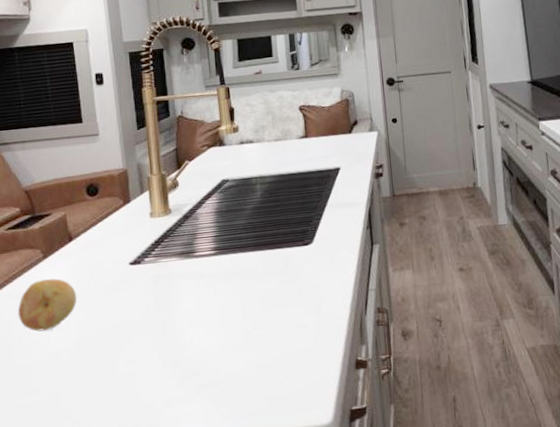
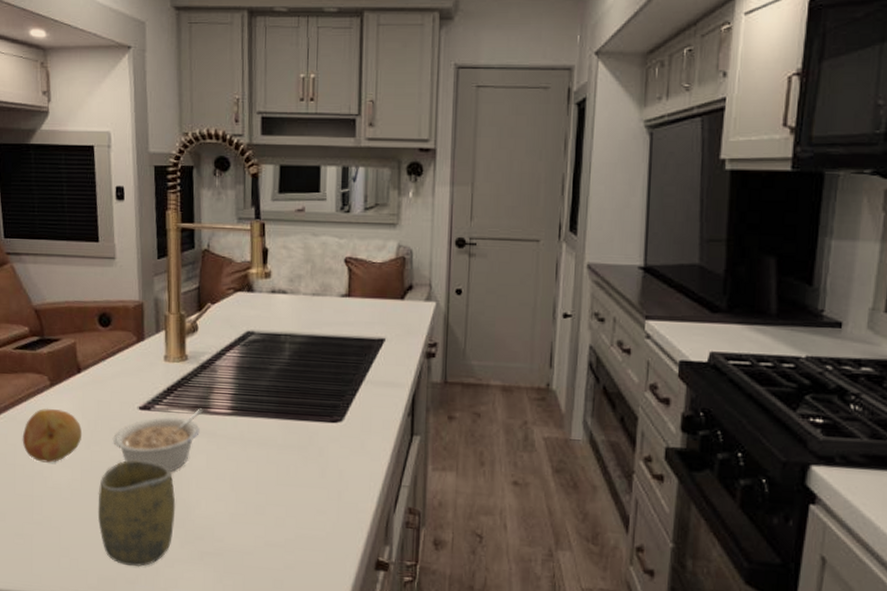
cup: none [96,311,171,414] -> present [97,459,176,567]
legume: none [106,253,190,318] -> present [112,408,204,473]

